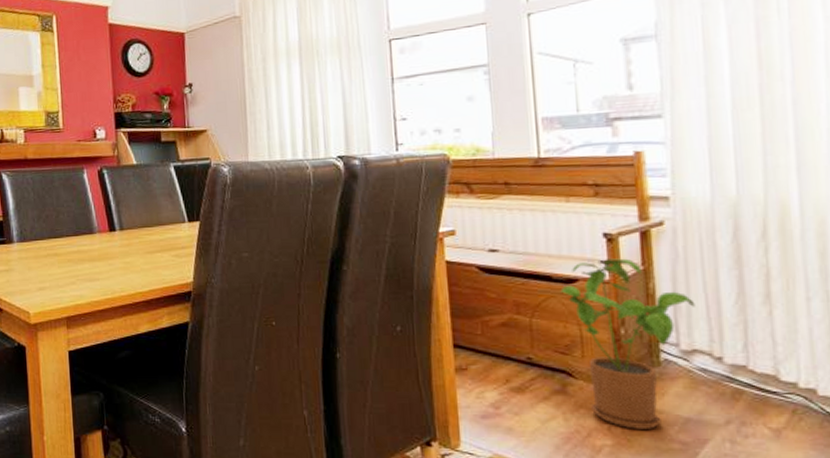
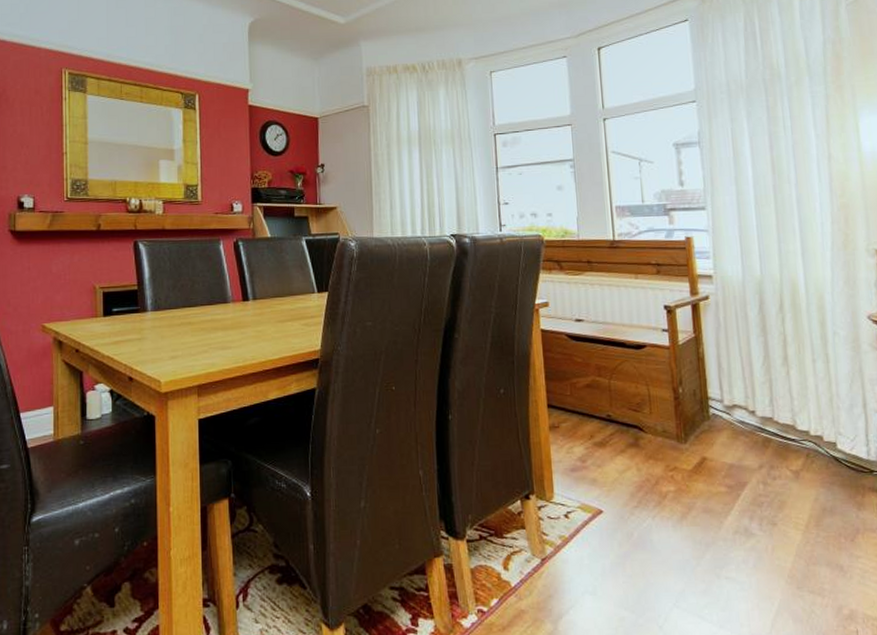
house plant: present [560,258,696,429] -> none [632,327,734,476]

